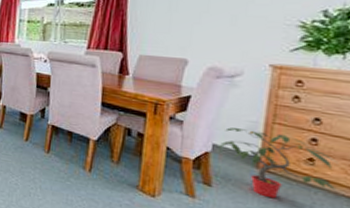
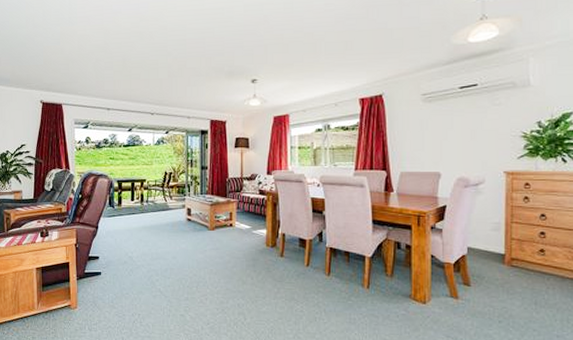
potted plant: present [219,127,338,199] -> none [473,231,563,289]

